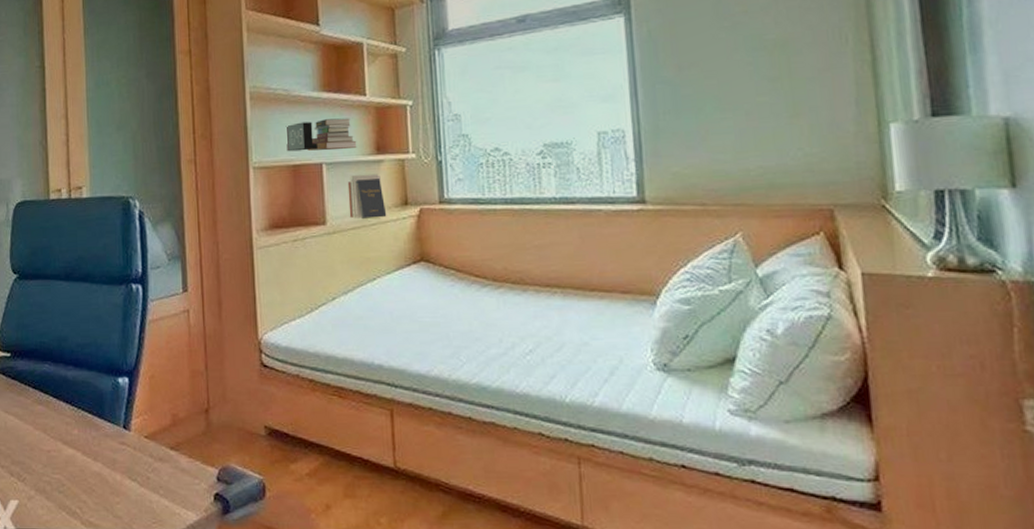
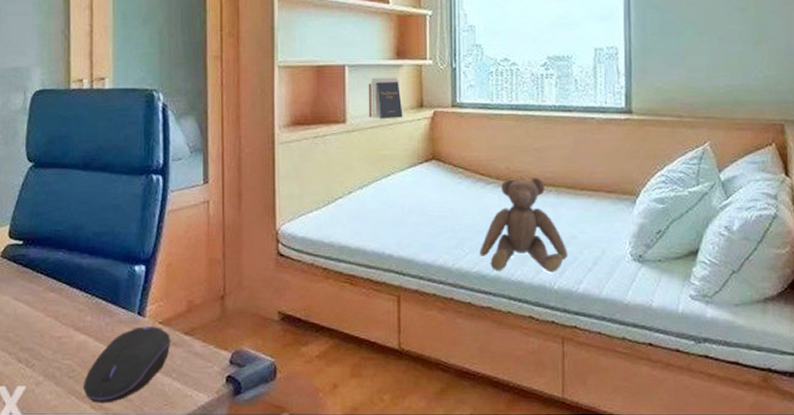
computer mouse: none [72,441,157,520] -> present [82,326,171,403]
alarm clock: present [285,121,318,152] -> none [311,25,341,53]
books: present [307,118,357,151] -> none [331,23,379,54]
teddy bear: none [478,277,579,384] -> present [479,177,568,273]

